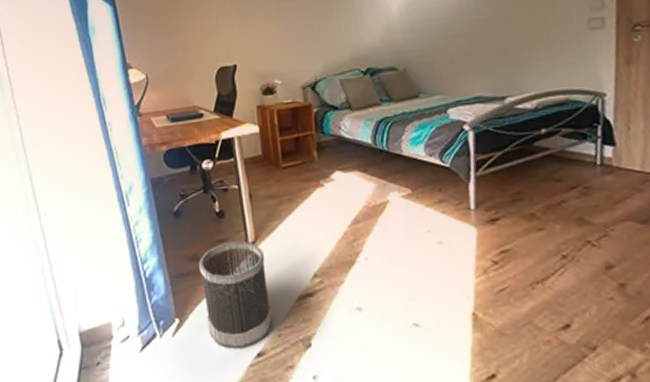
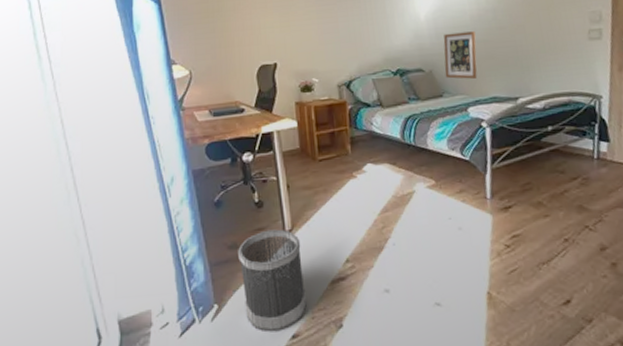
wall art: none [418,24,458,78] -> present [443,31,478,79]

